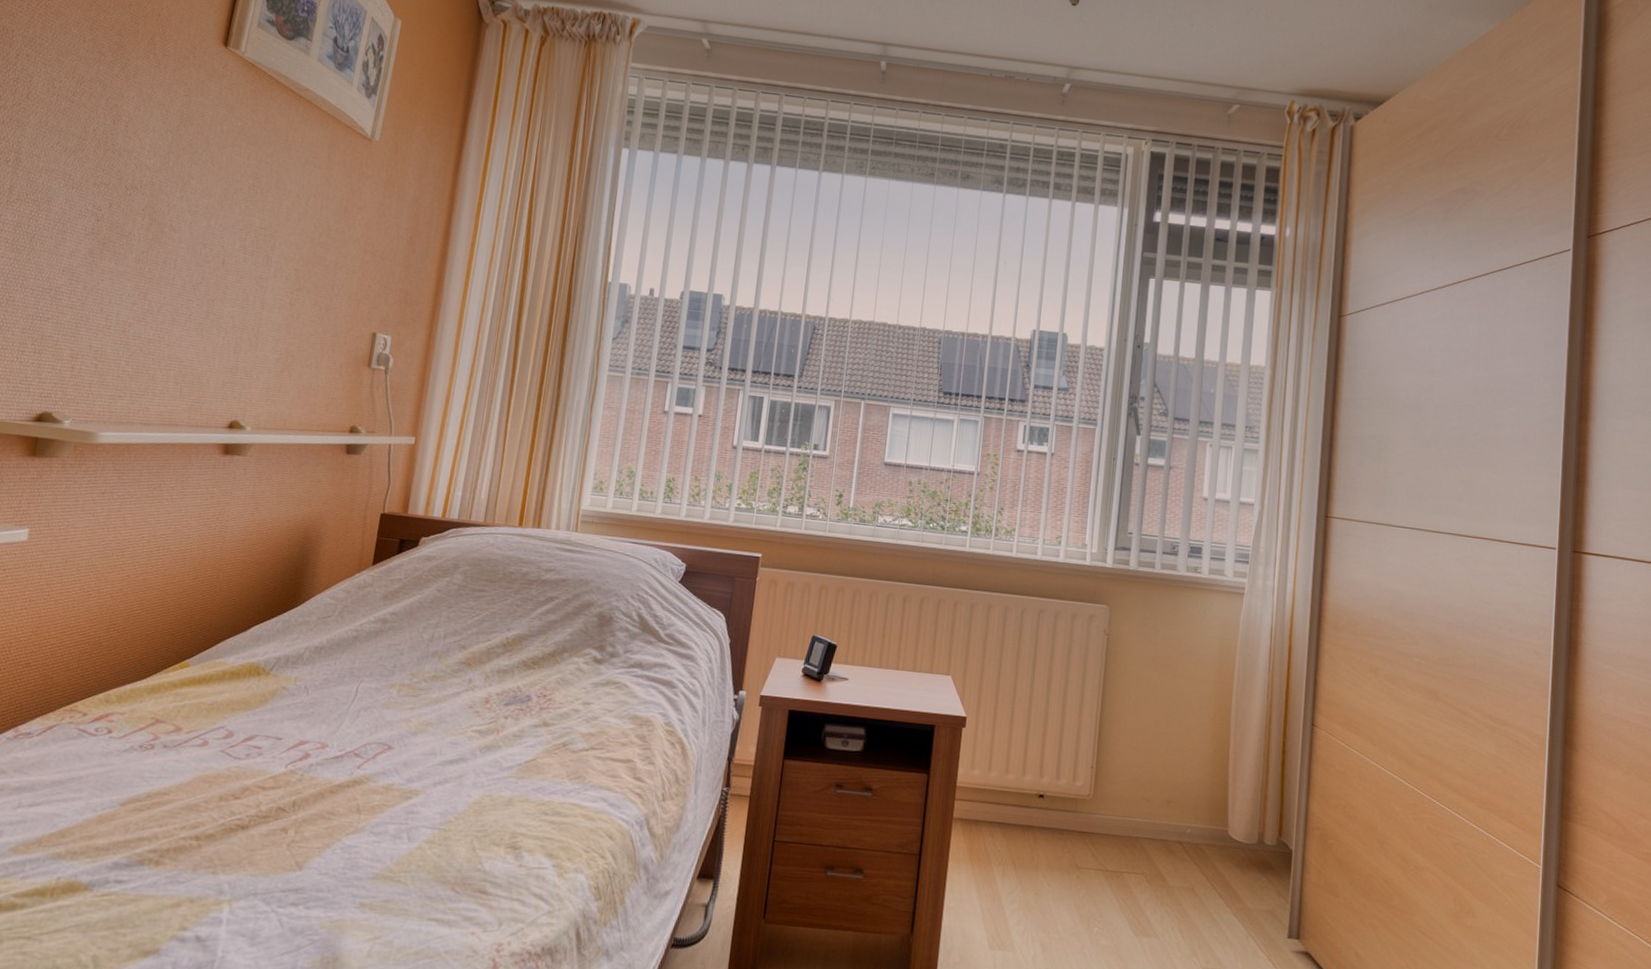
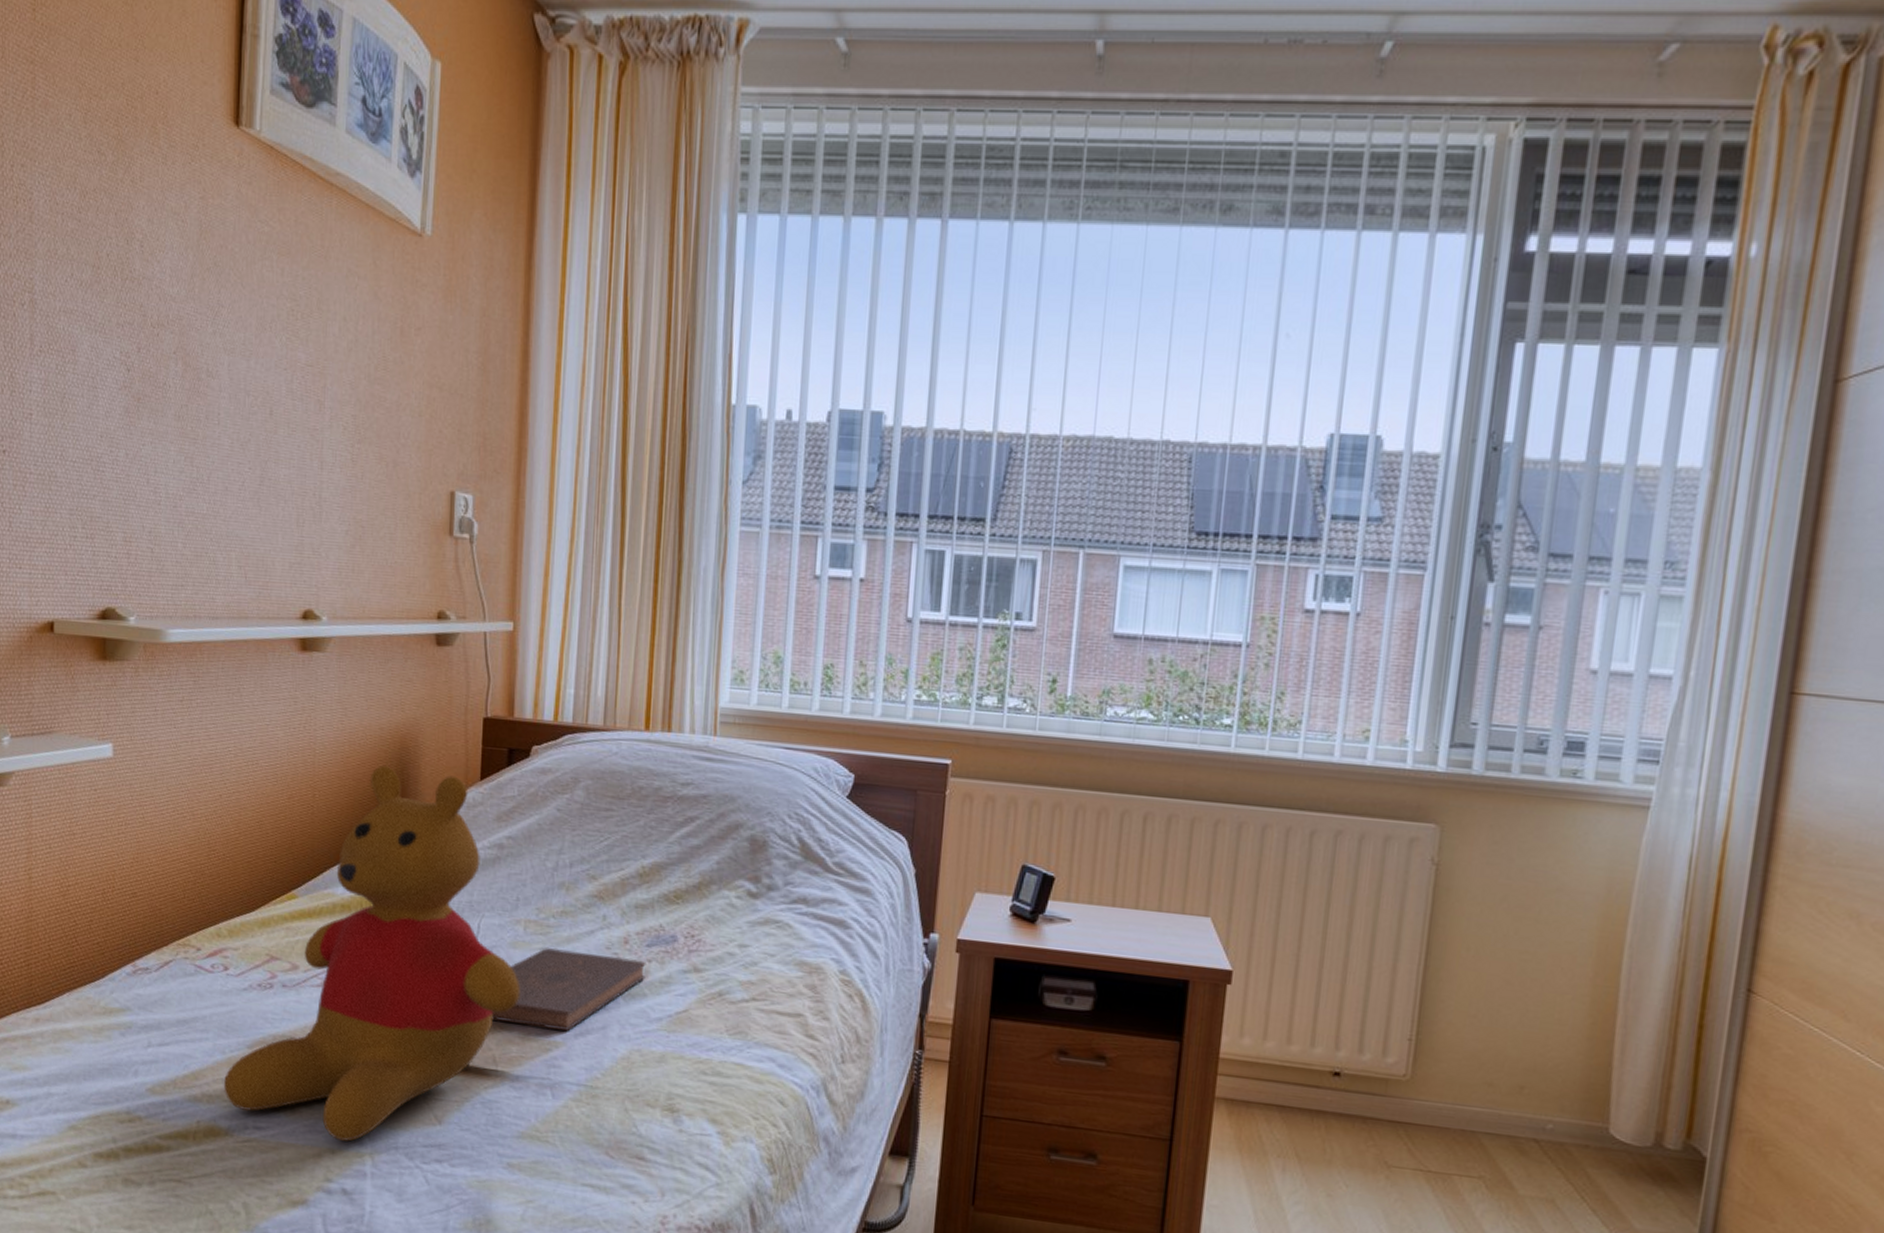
teddy bear: none [89,551,389,890] -> present [223,764,521,1142]
book: none [359,707,503,780] -> present [491,947,646,1031]

